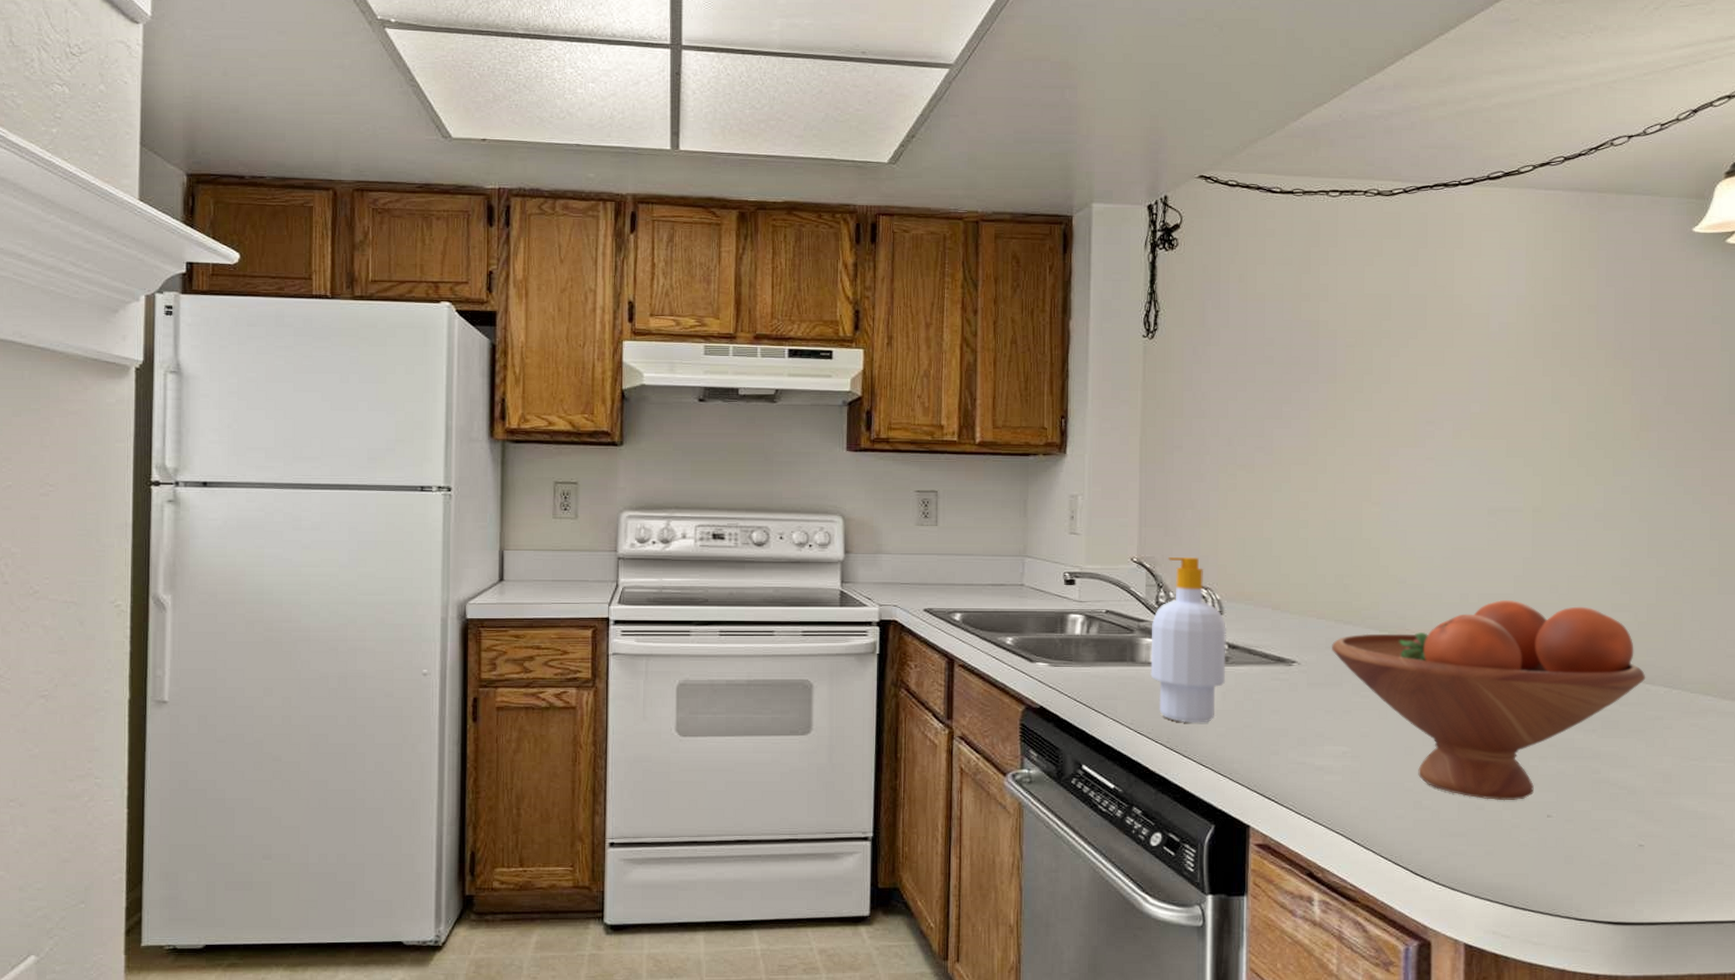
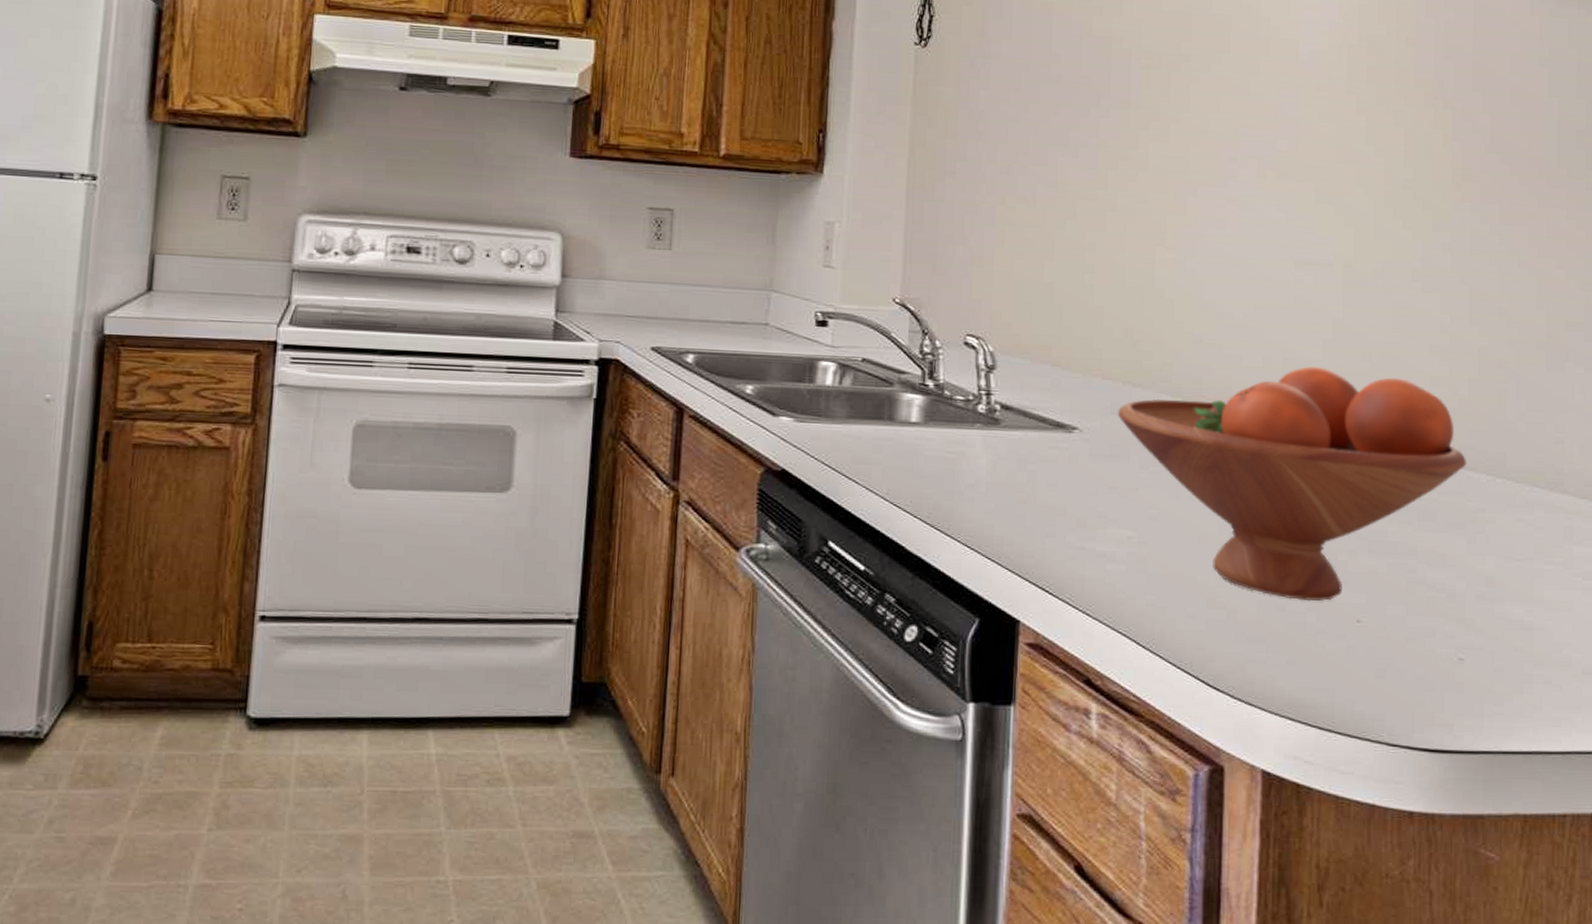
soap bottle: present [1150,556,1226,723] -> none [911,300,999,497]

